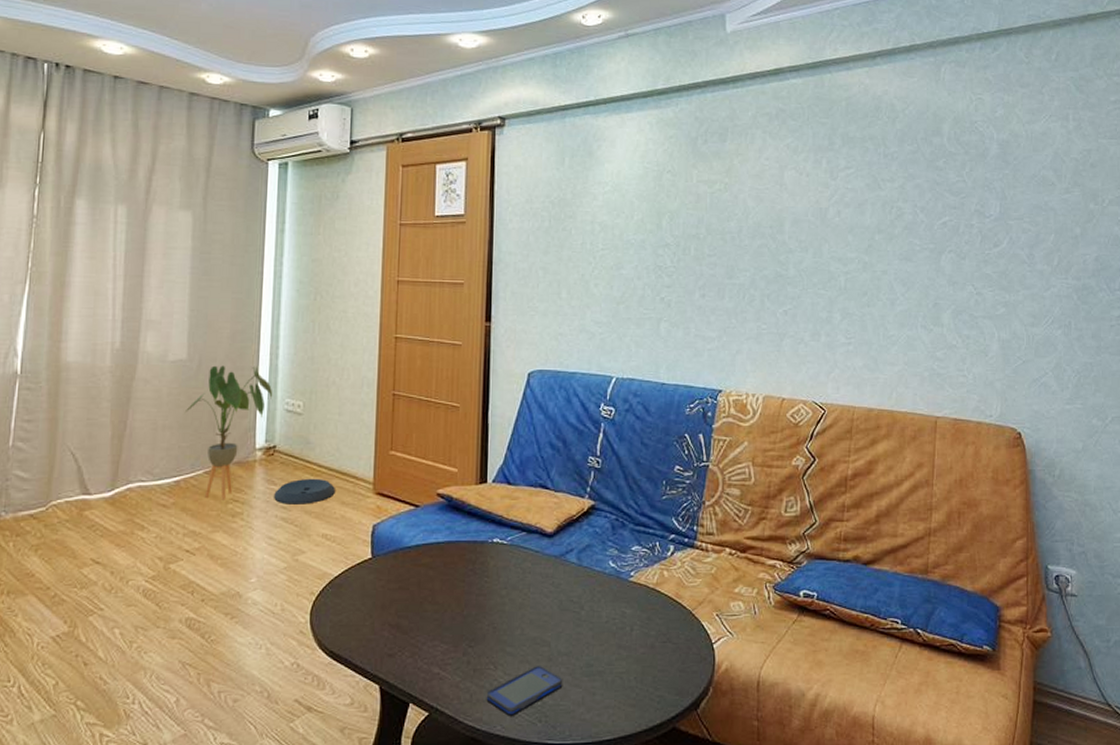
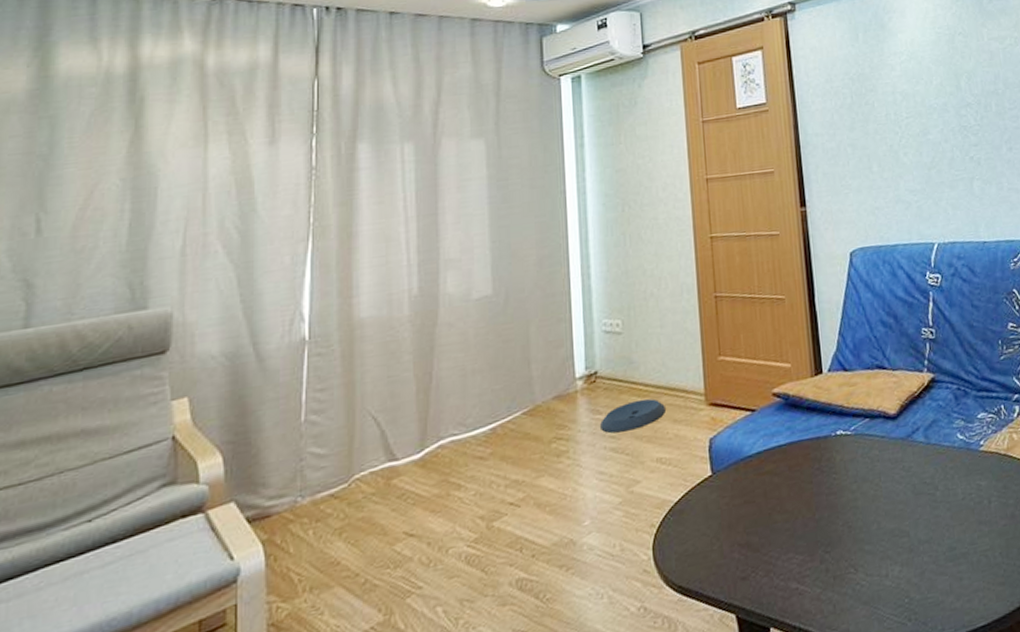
house plant: present [186,365,273,500] -> none [496,290,589,441]
mobile phone: present [486,666,563,716] -> none [850,559,928,621]

